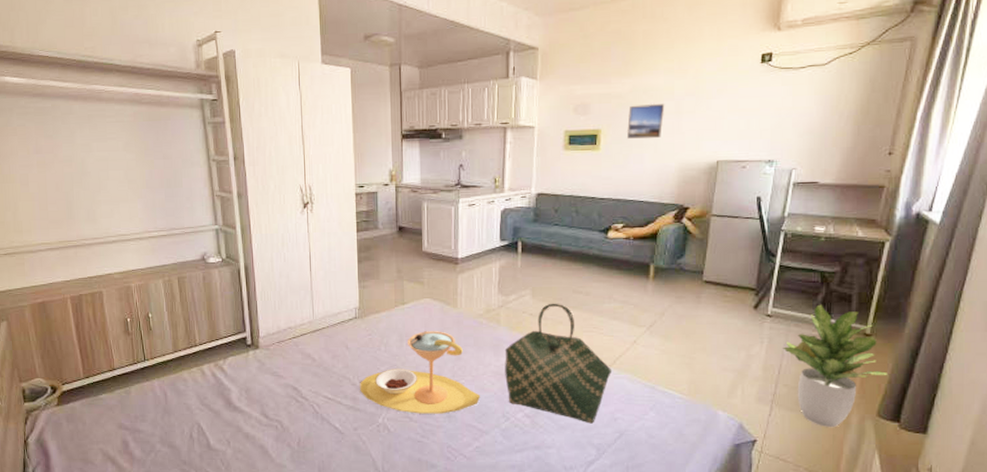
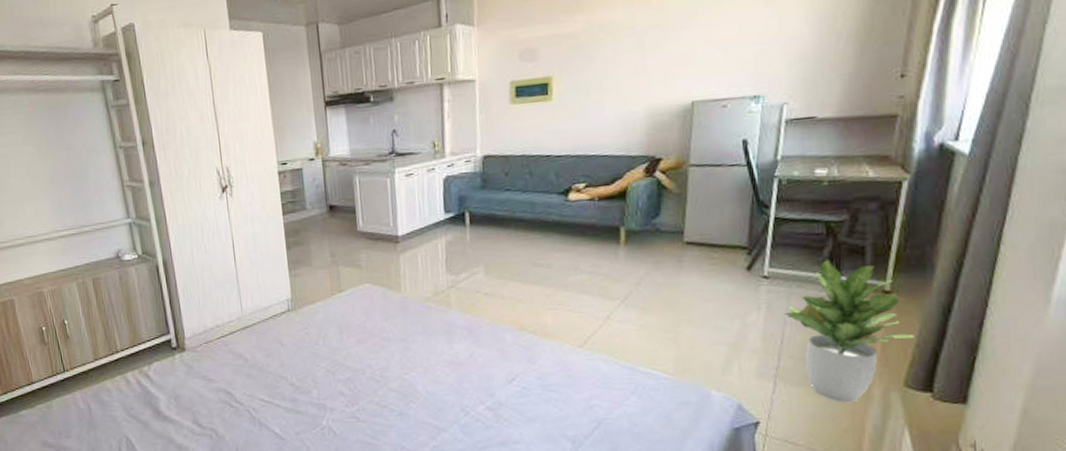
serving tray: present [360,331,481,414] -> none [298,319,435,413]
tote bag: present [504,303,613,424] -> none [458,279,584,414]
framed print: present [627,103,665,139] -> none [583,41,626,85]

